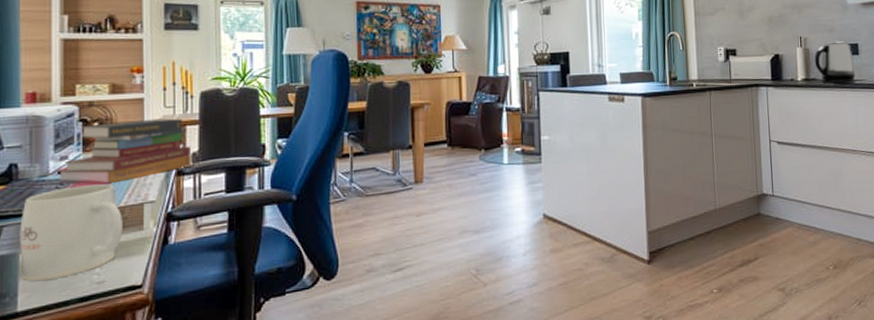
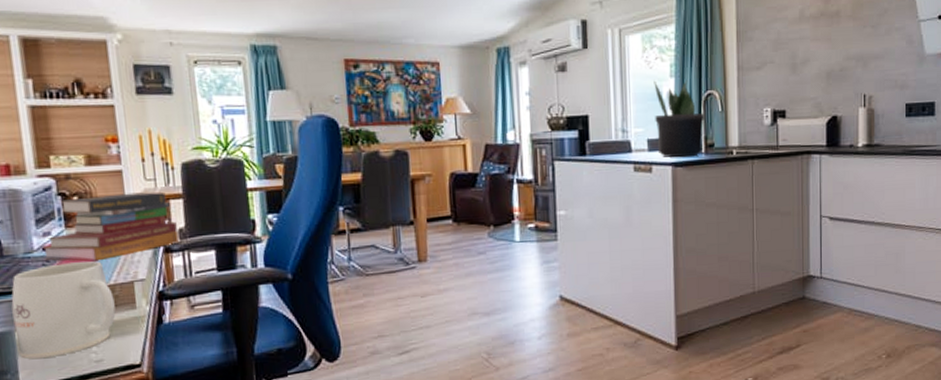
planter: none [624,23,668,89] -> present [654,80,704,158]
kettle: present [814,41,856,84] -> none [879,99,929,151]

